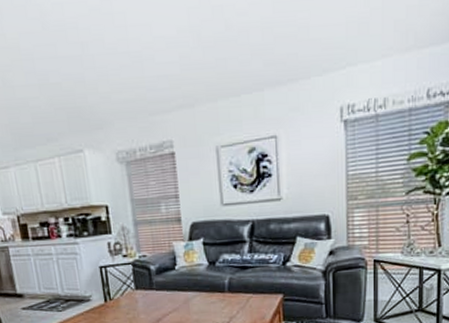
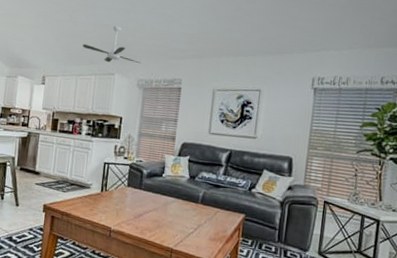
ceiling fan: none [30,81,115,136] -> present [82,25,141,64]

